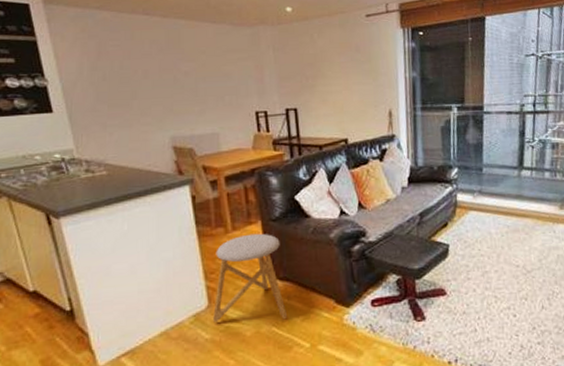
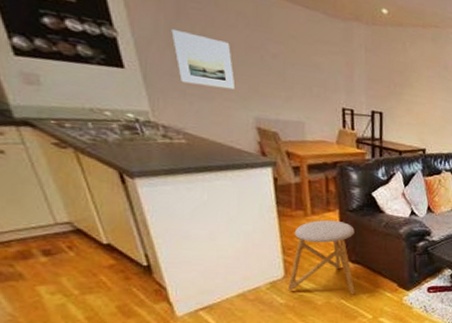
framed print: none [93,68,152,116] -> present [171,29,236,90]

